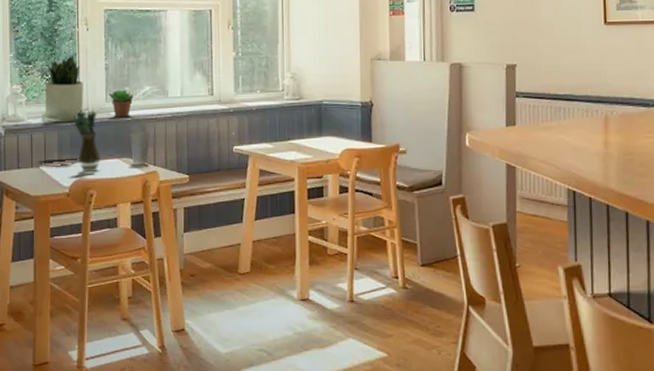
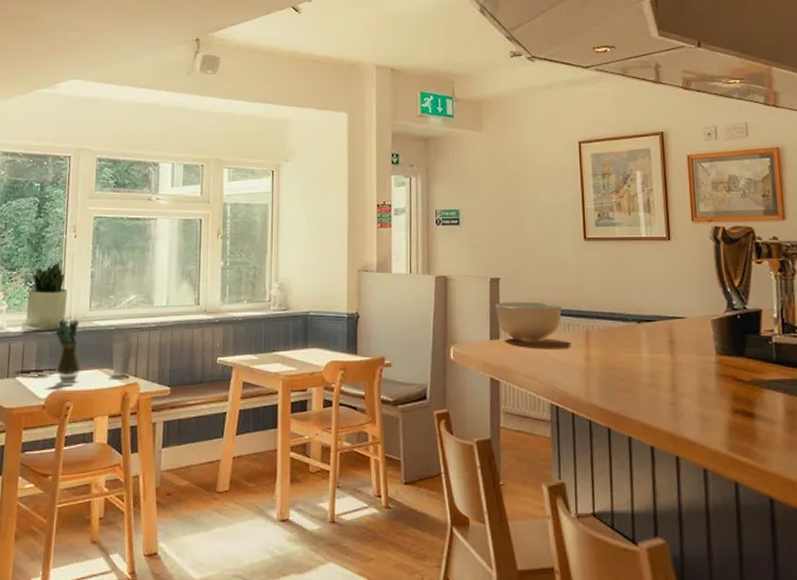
succulent plant: present [108,90,134,116] -> none [92,298,118,325]
bowl: none [512,88,580,128] -> present [495,302,562,342]

